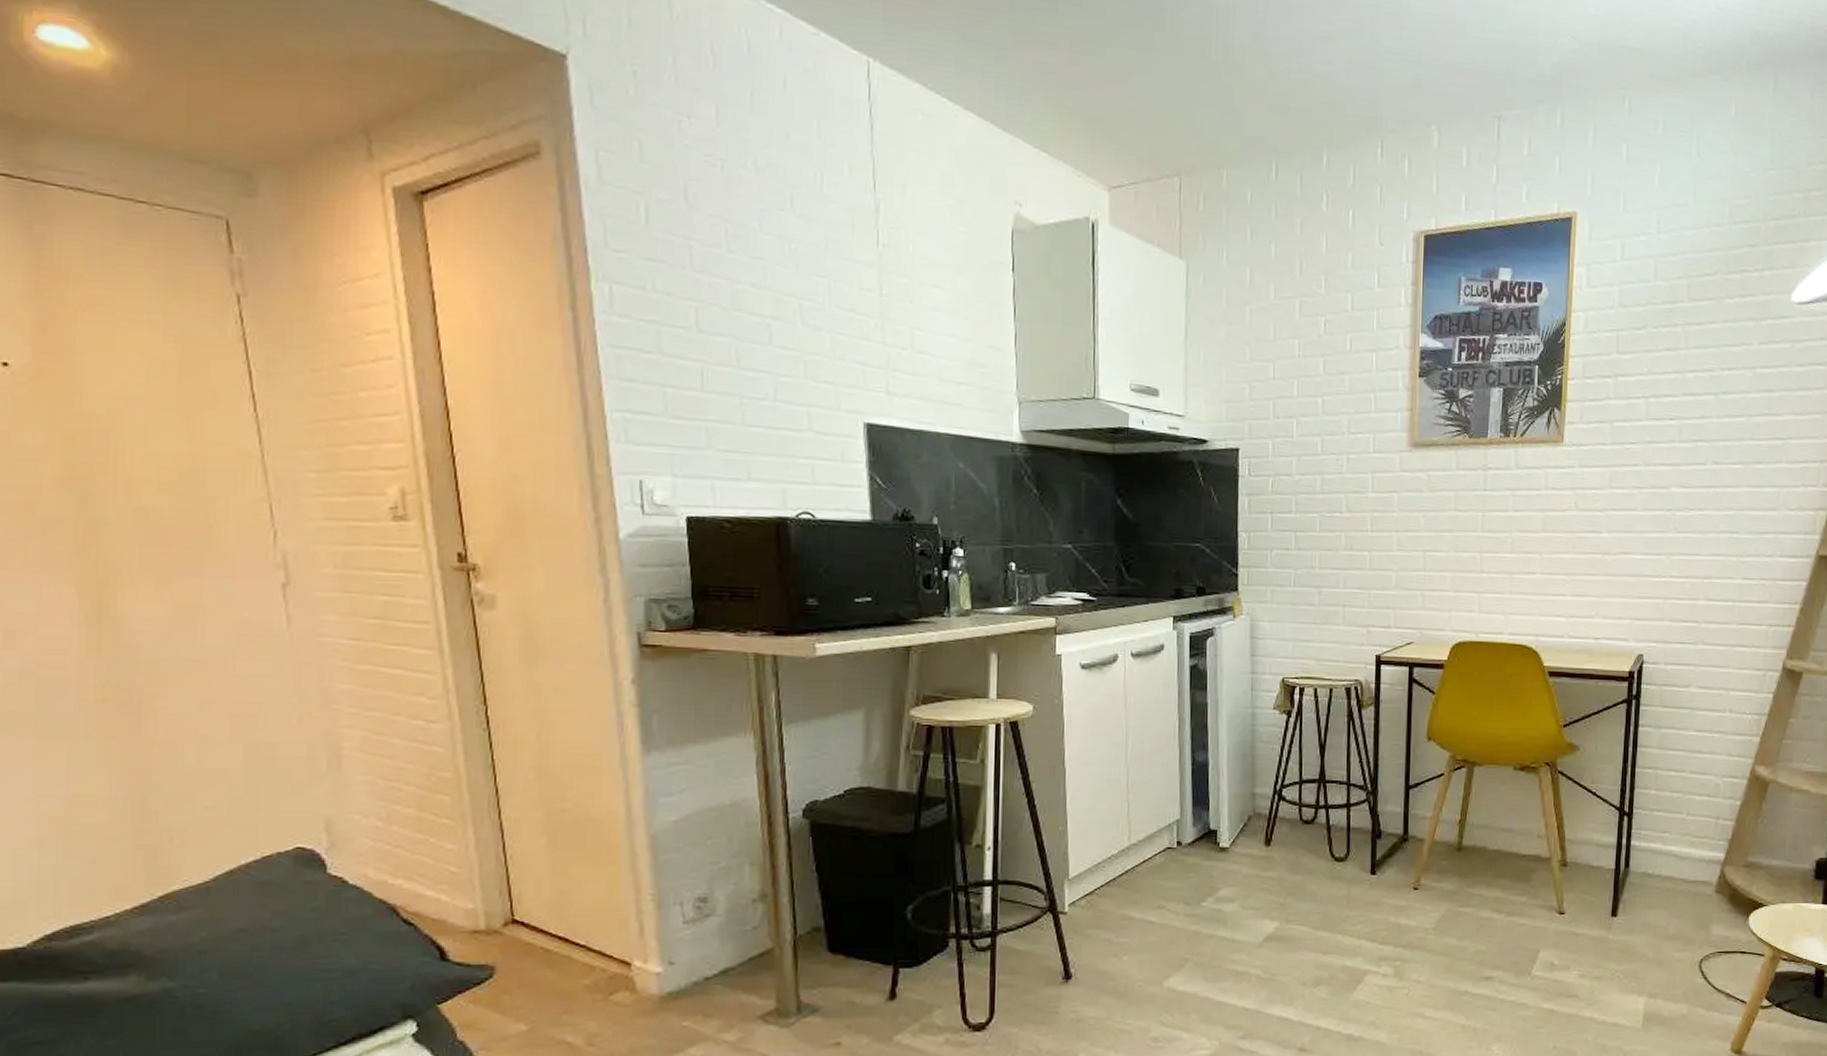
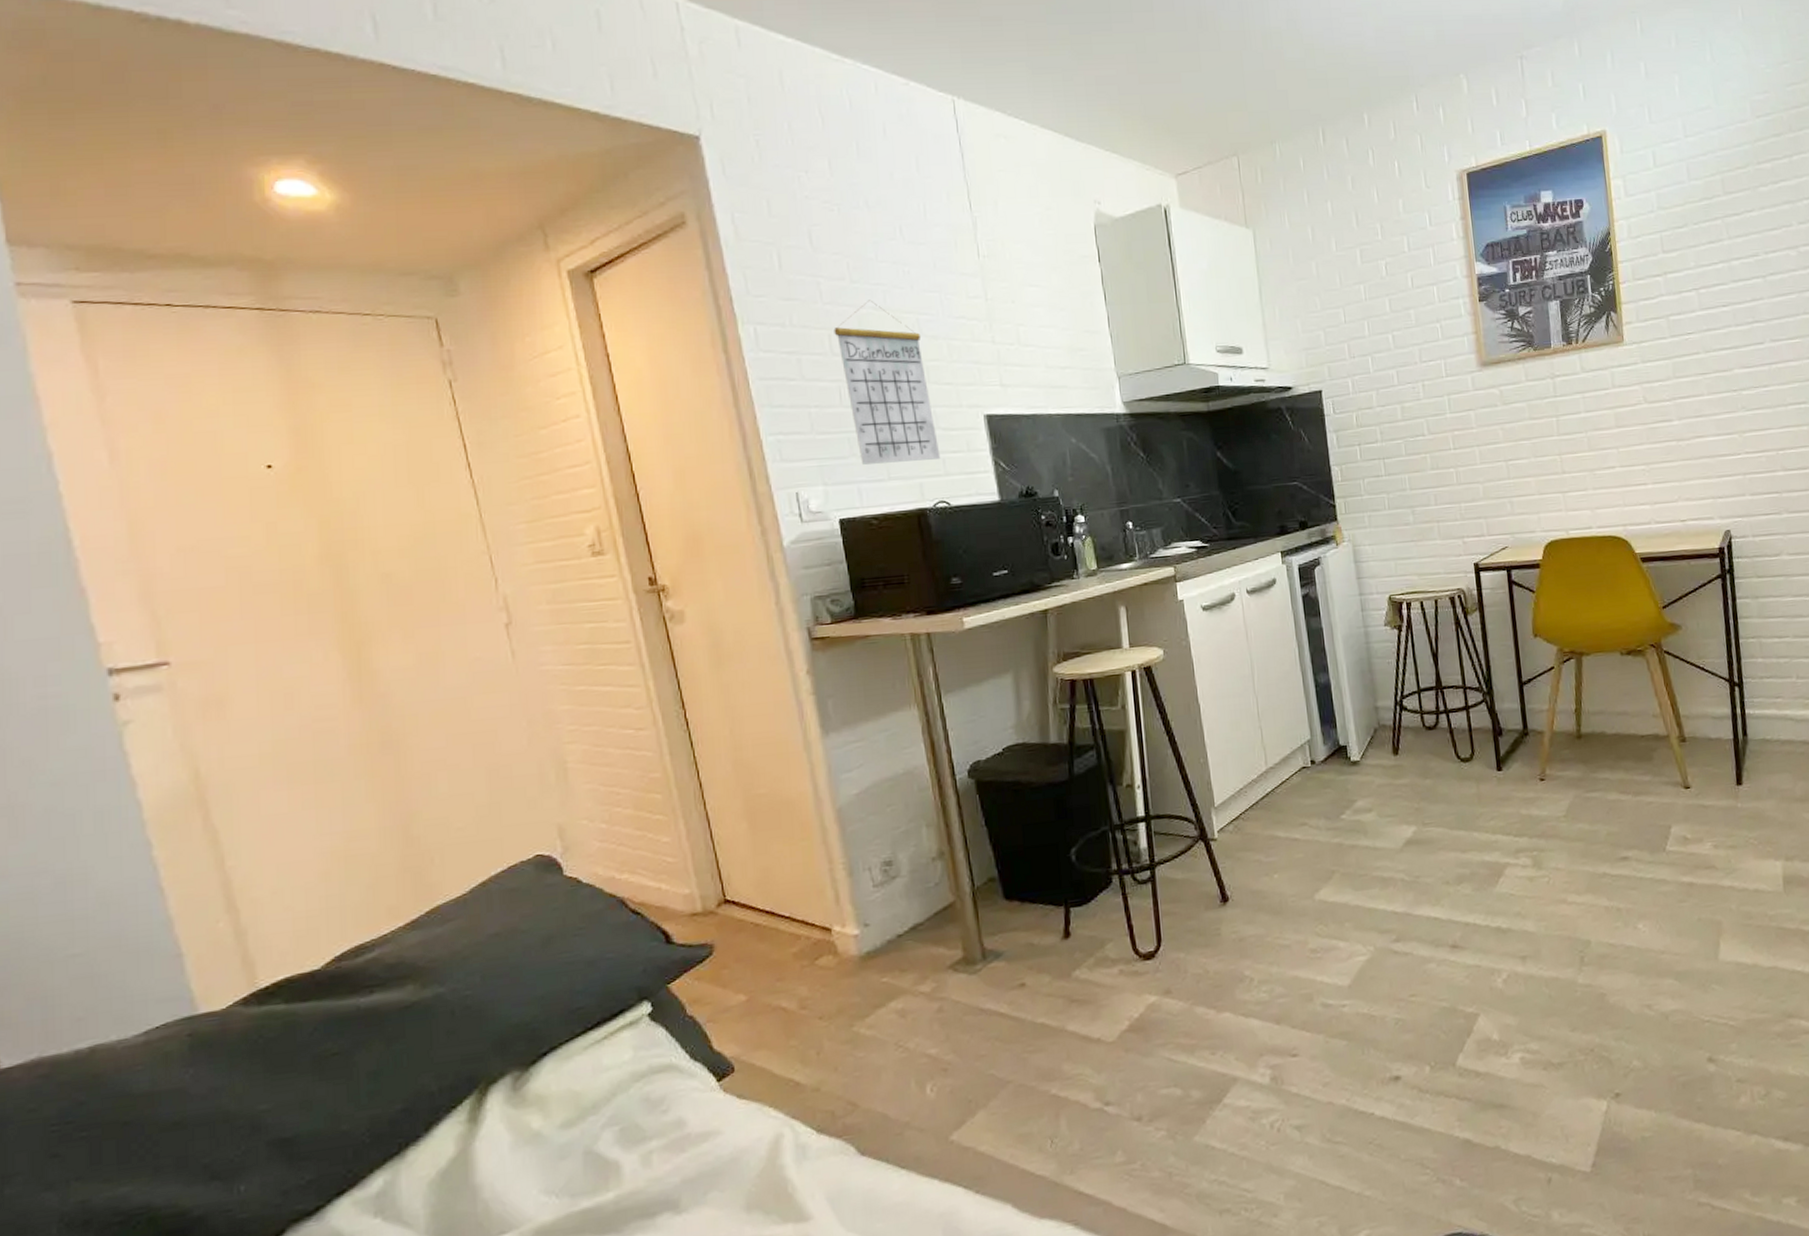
calendar: none [702,274,810,465] -> present [834,300,941,465]

